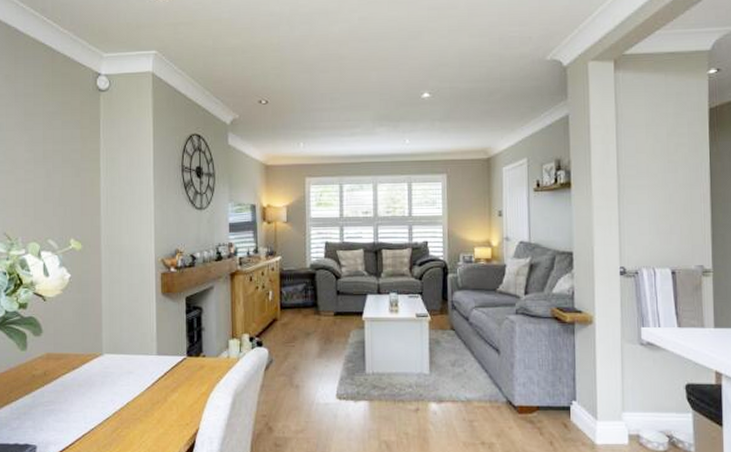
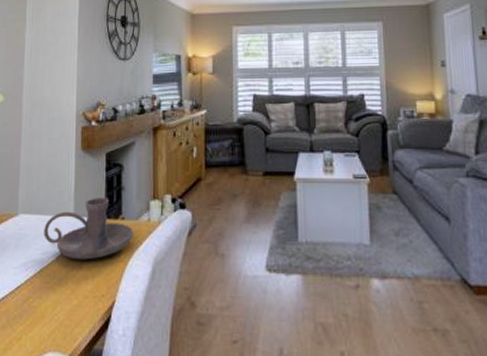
candle holder: none [129,338,214,394] -> present [44,198,134,260]

